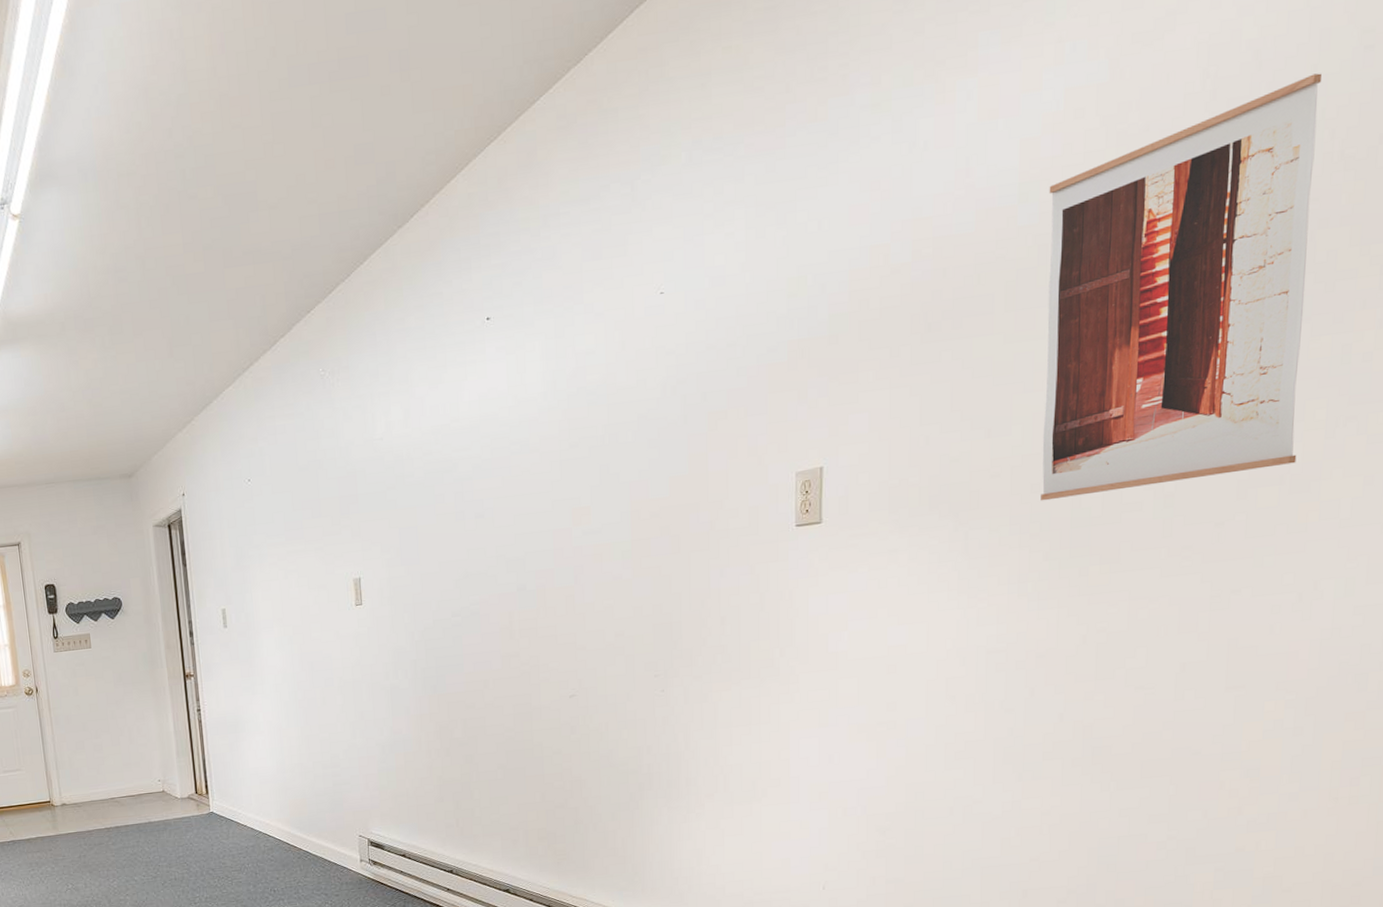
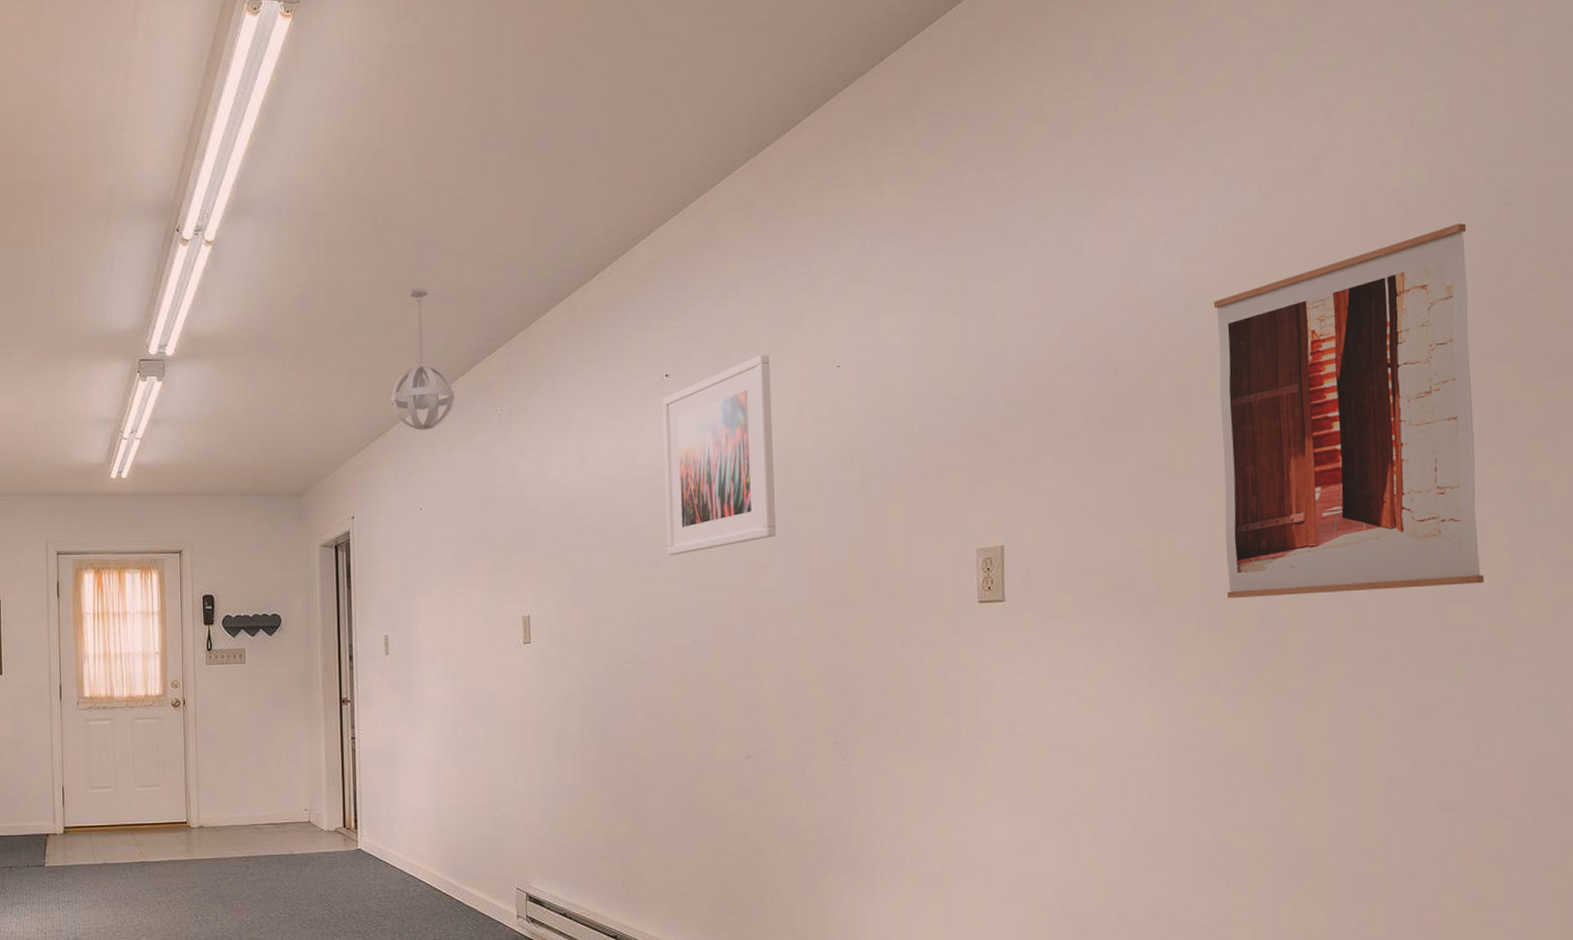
pendant light: none [212,246,277,399] -> present [390,288,455,430]
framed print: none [483,286,598,506] -> present [661,354,776,556]

